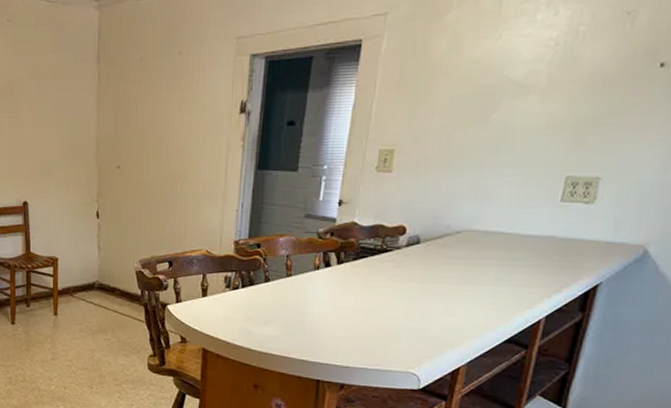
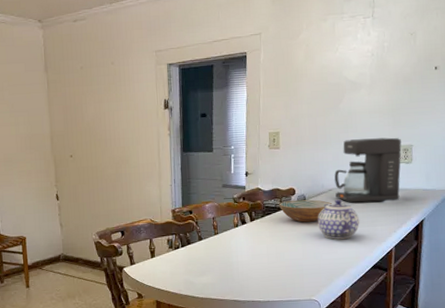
bowl: none [379,242,459,273] -> present [278,200,333,223]
teapot: none [431,244,497,299] -> present [317,198,360,239]
coffee maker: none [465,165,583,254] -> present [334,137,402,203]

